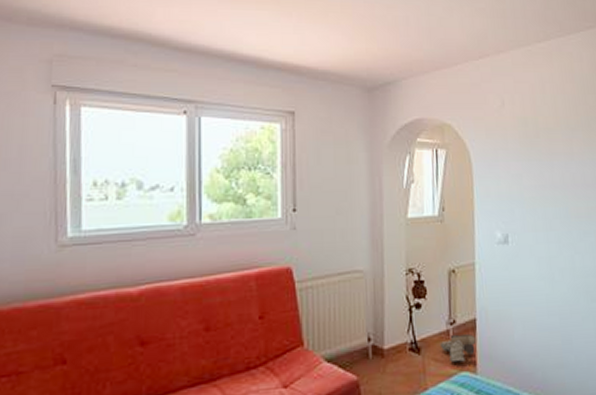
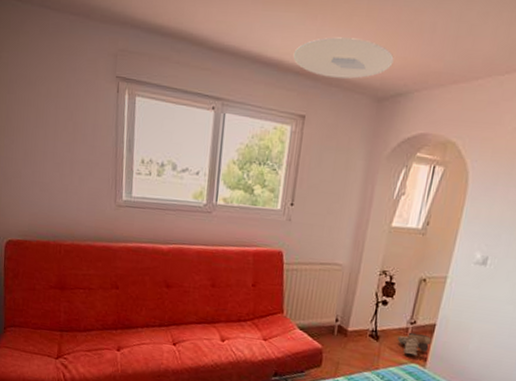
ceiling light: none [272,32,376,71] -> present [293,37,394,79]

